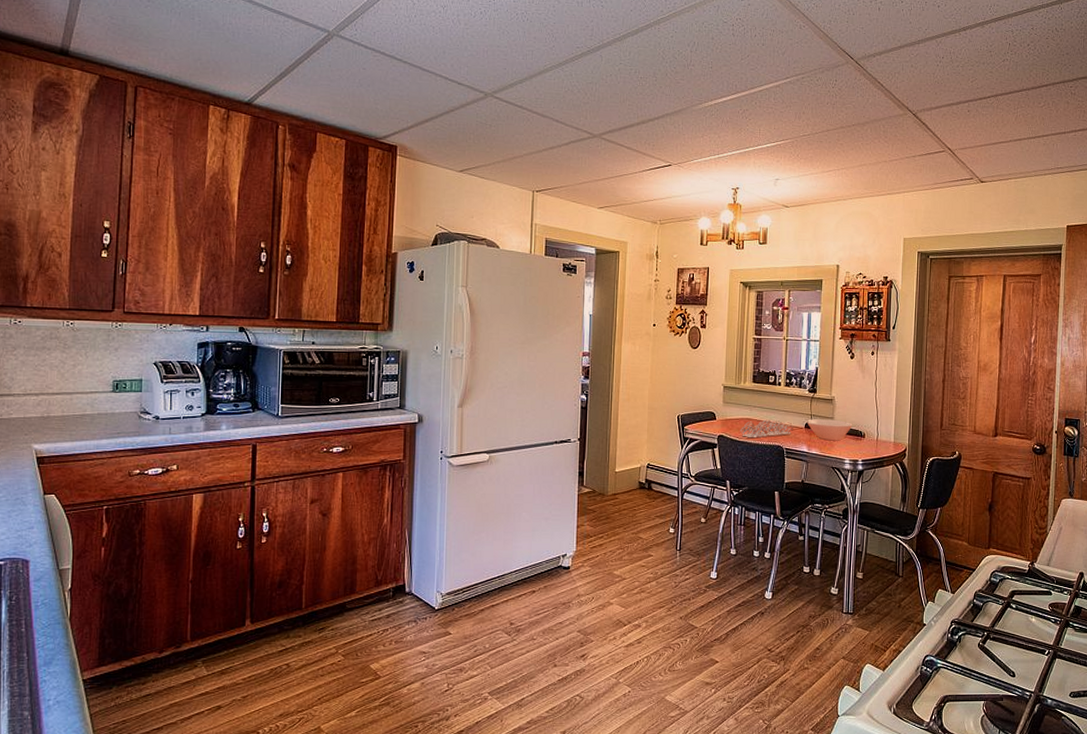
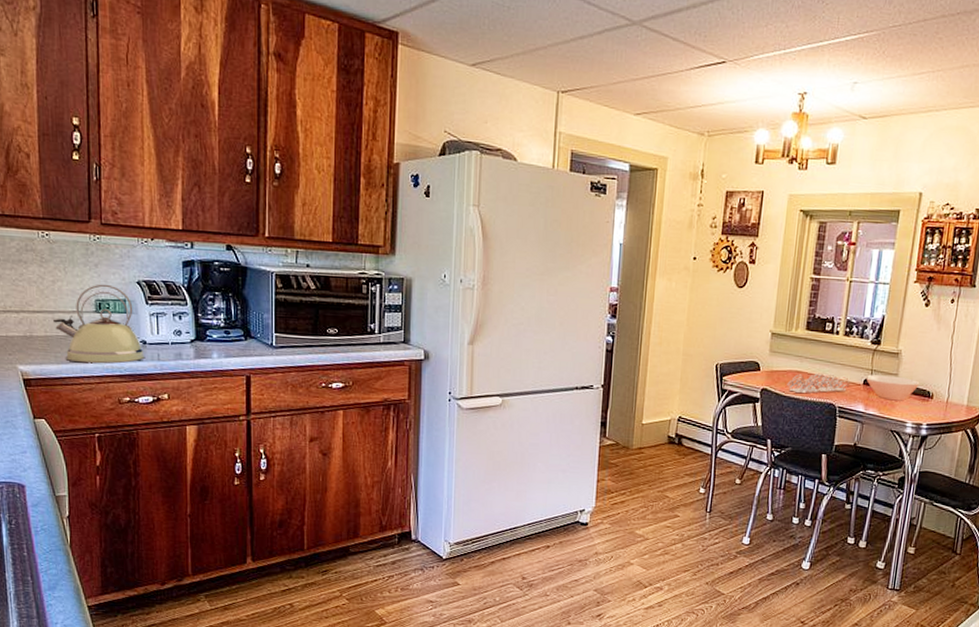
kettle: none [70,366,158,440] -> present [52,284,146,364]

